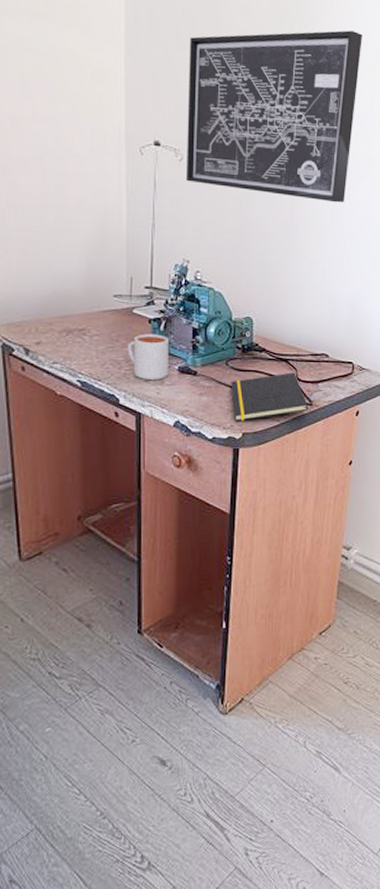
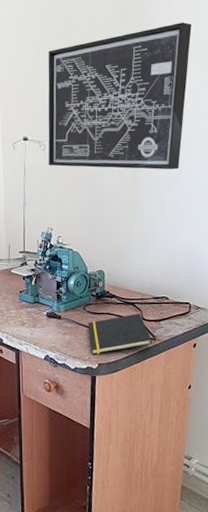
mug: present [127,334,169,381] -> none [8,288,39,325]

